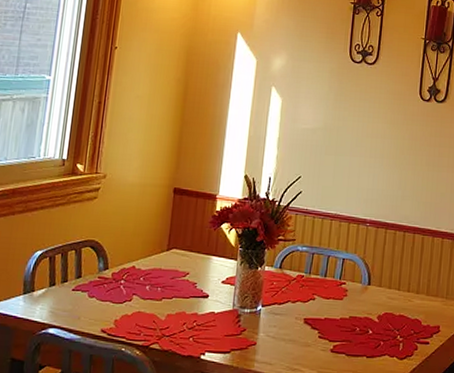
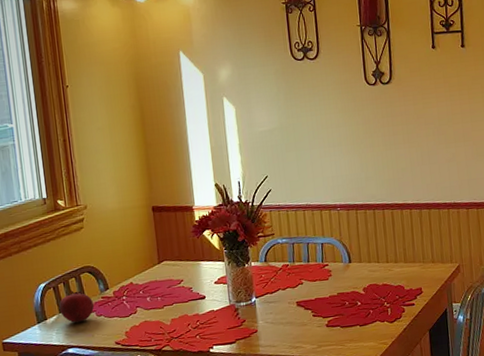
fruit: none [50,264,89,300] -> present [58,290,95,323]

